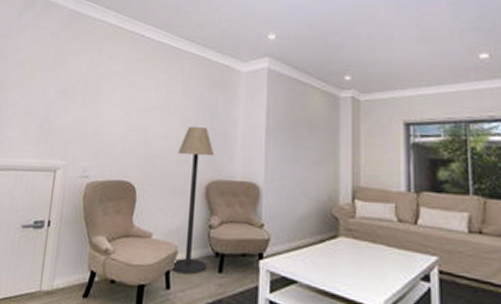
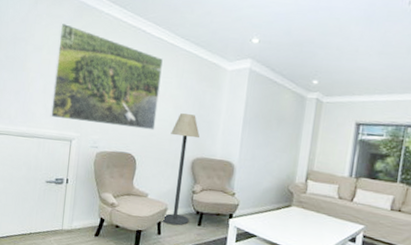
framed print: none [30,34,165,150] -> present [50,22,163,130]

